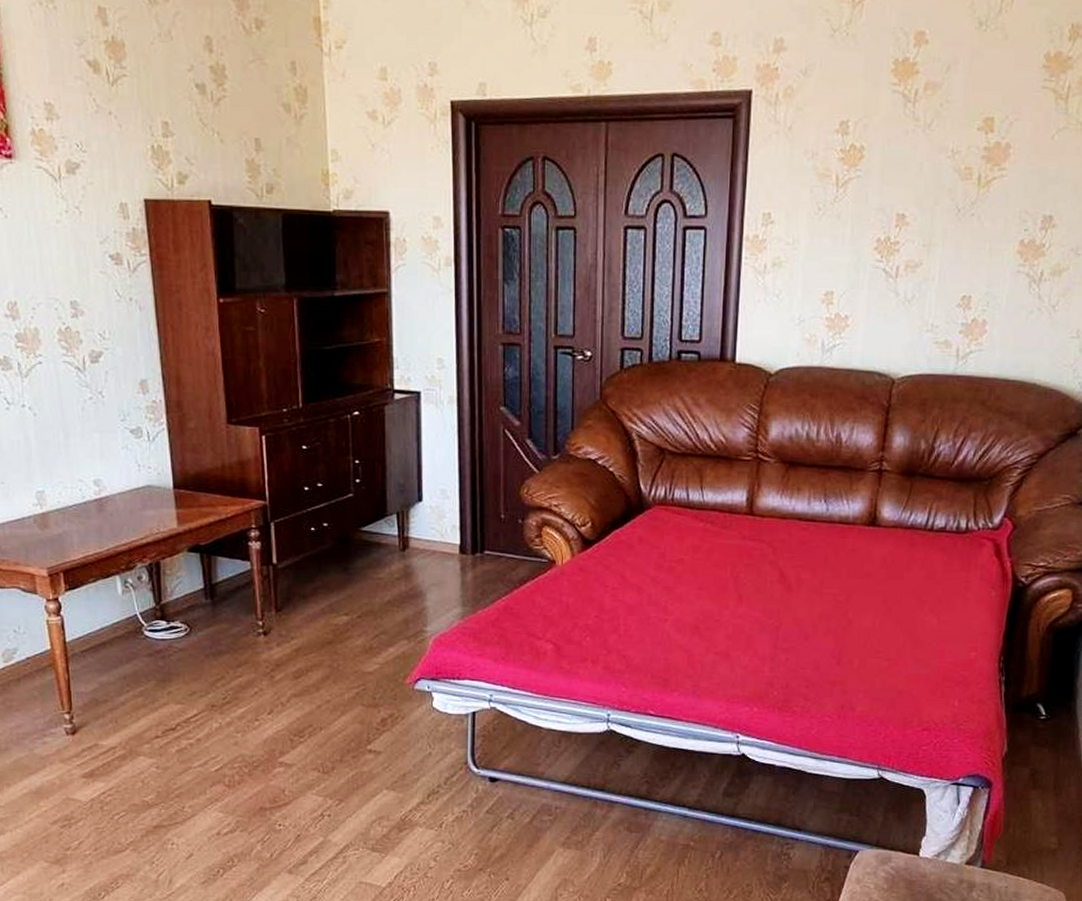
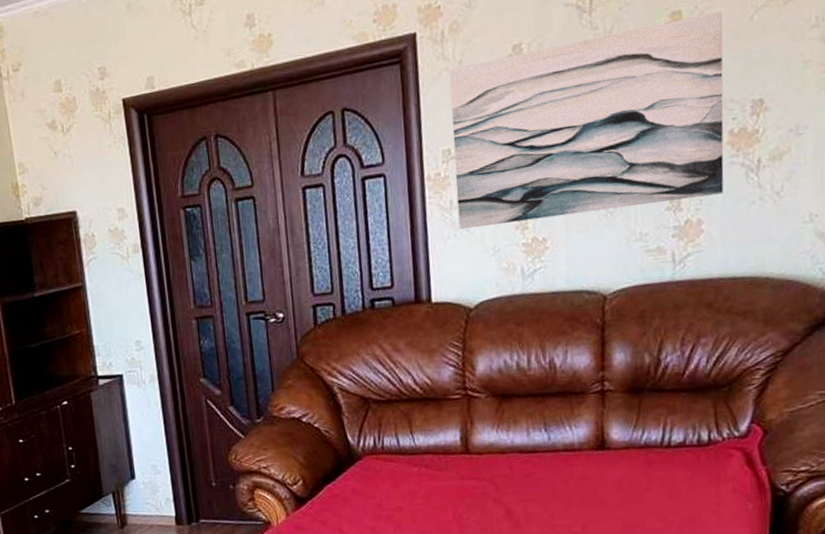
wall art: none [770,125,1028,299] -> present [449,11,724,230]

